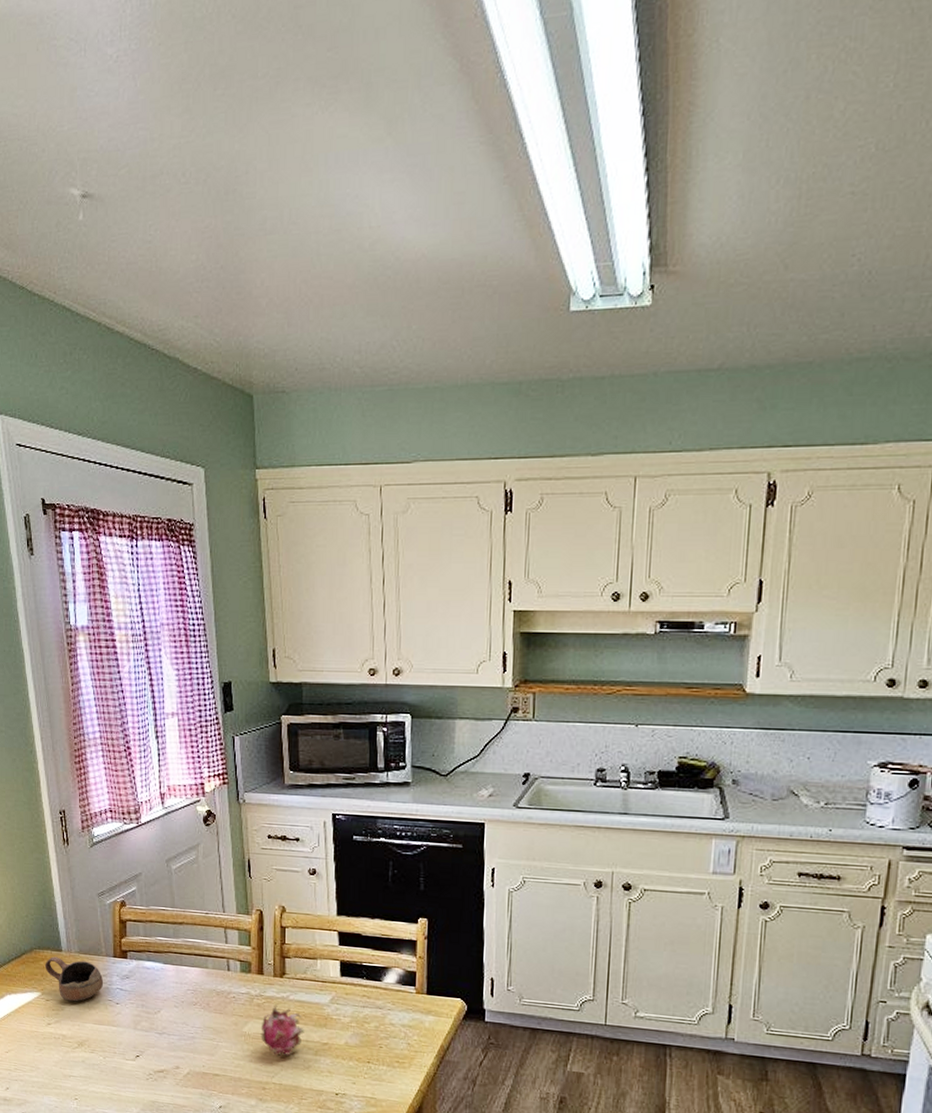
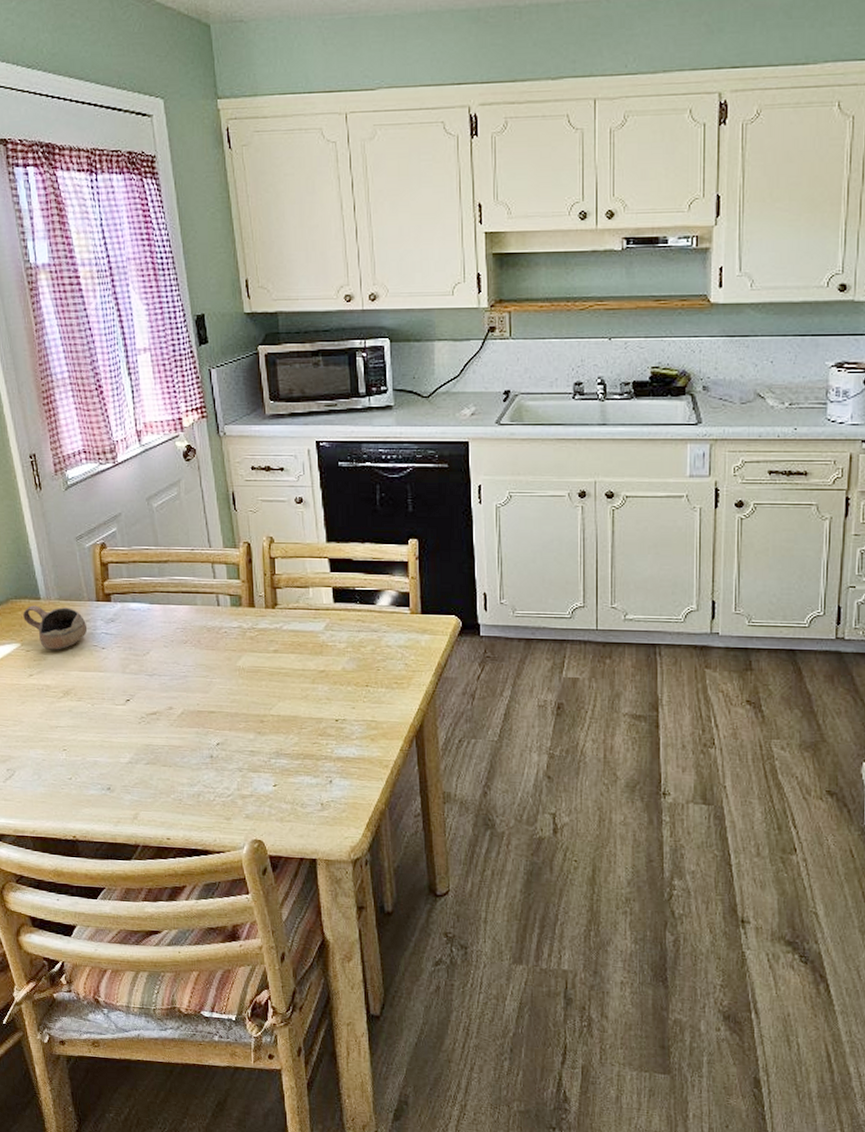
fruit: present [260,1004,304,1057] -> none [255,636,300,688]

